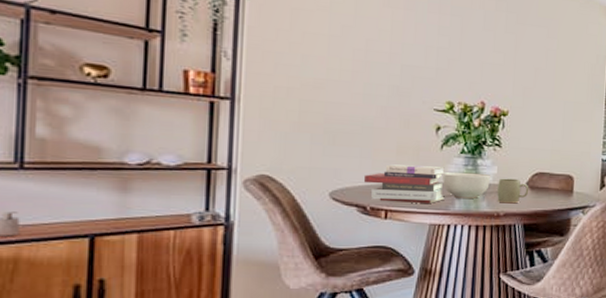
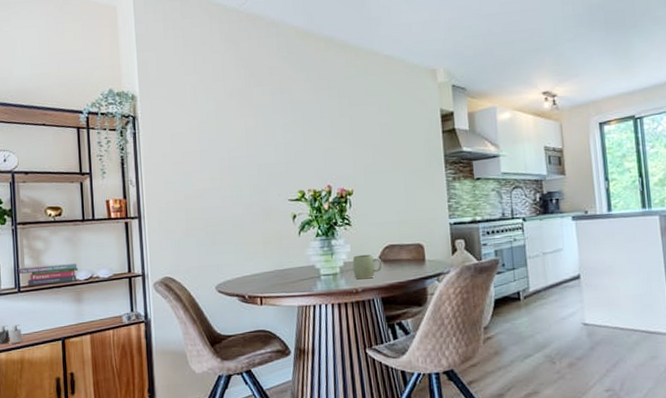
books: none [19,136,129,165] -> present [16,263,79,286]
books: present [363,163,445,203] -> none [239,252,308,290]
bowl: present [441,171,491,199] -> none [302,252,346,280]

